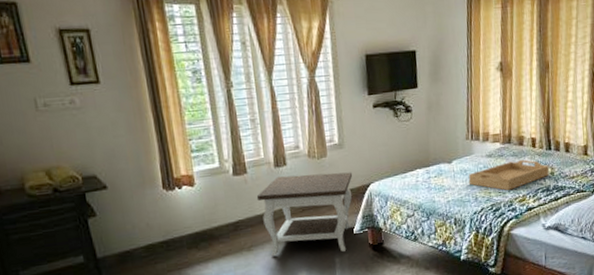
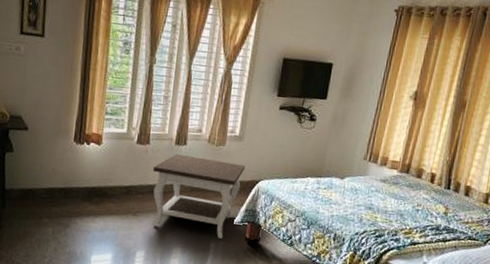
serving tray: present [468,159,550,191] -> none [356,191,445,220]

